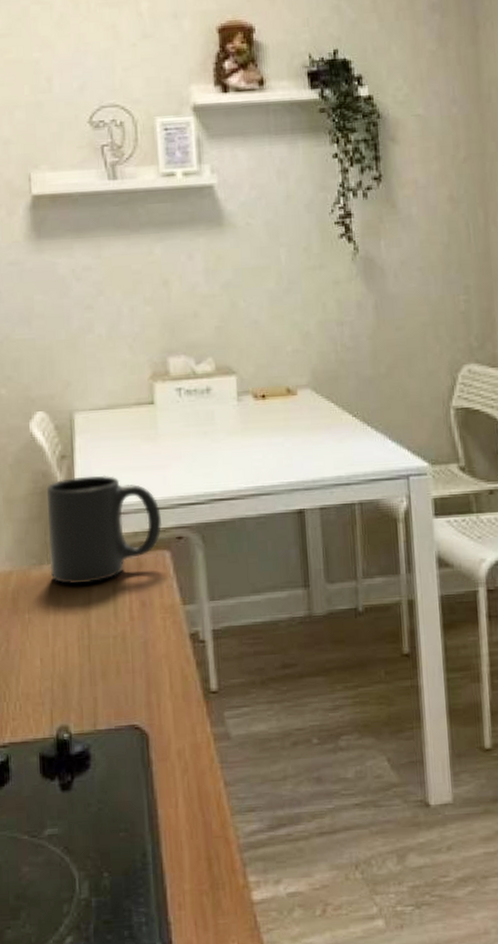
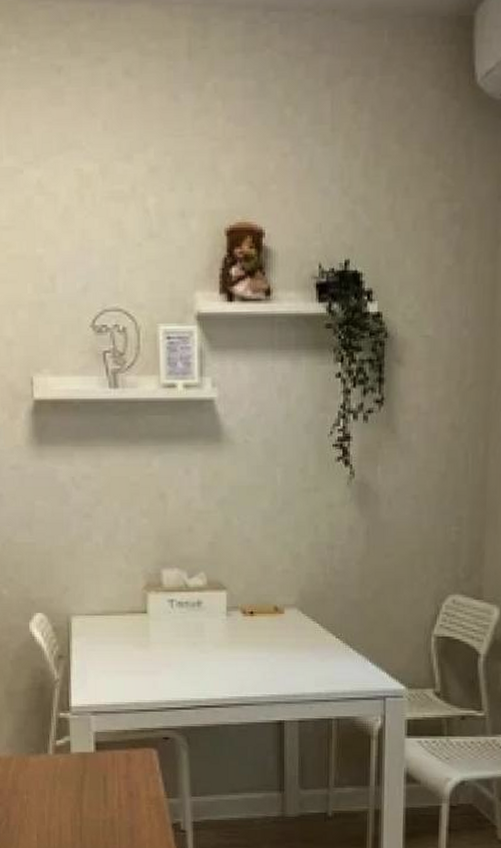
mug: present [46,475,163,584] -> none [44,676,151,773]

